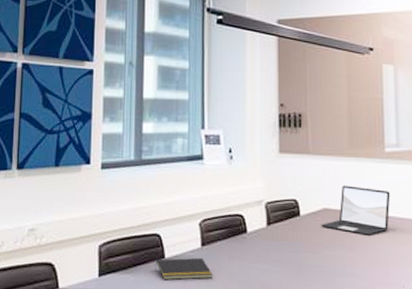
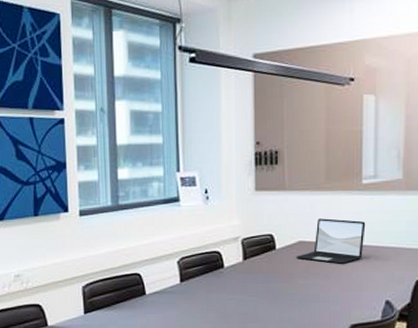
notepad: present [154,257,213,280] -> none [136,292,193,314]

